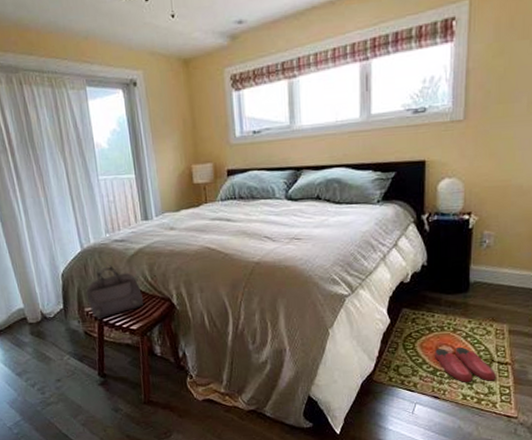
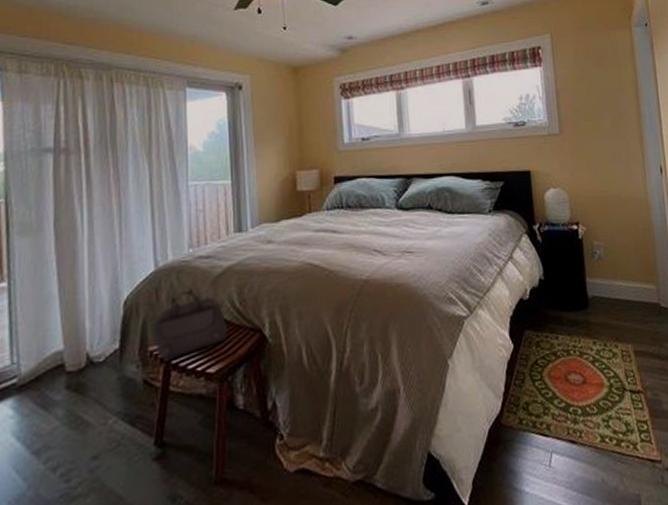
slippers: present [435,346,496,382] -> none [564,374,631,419]

